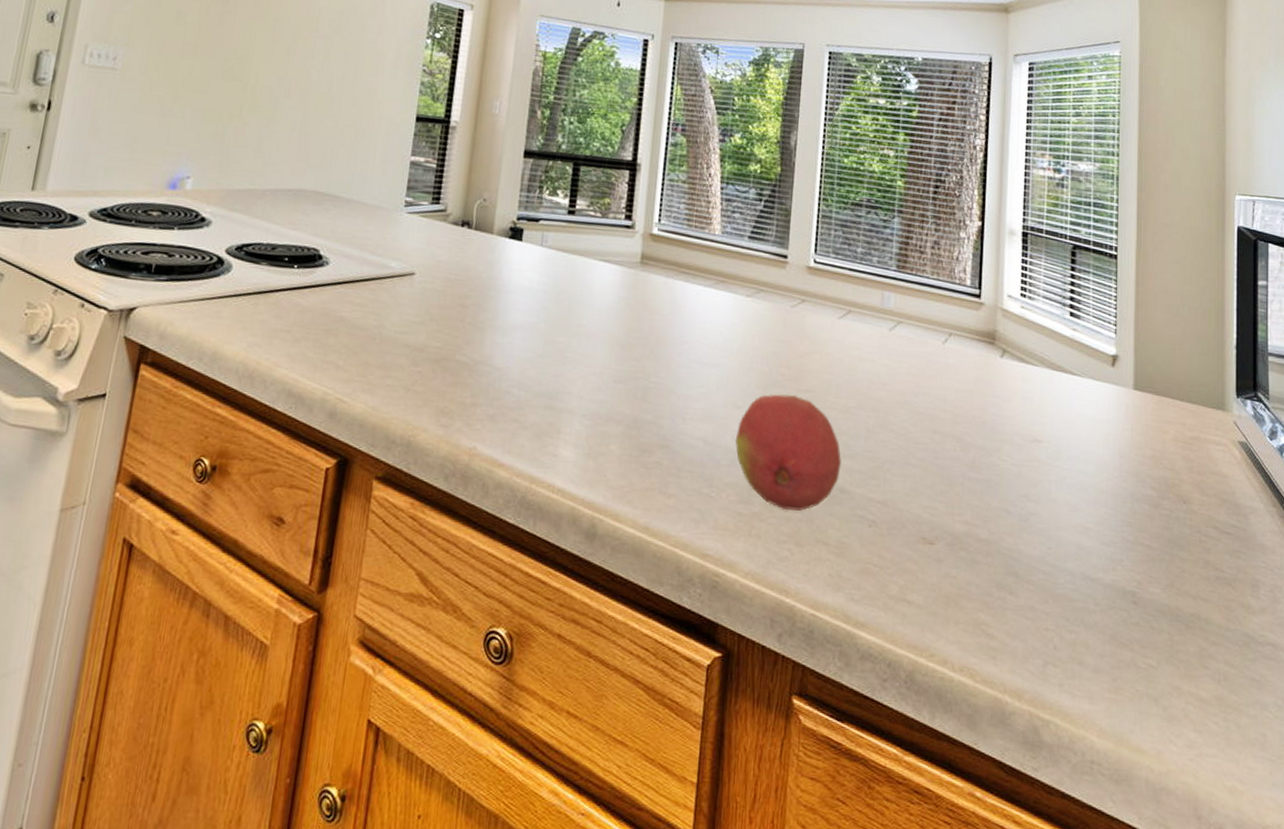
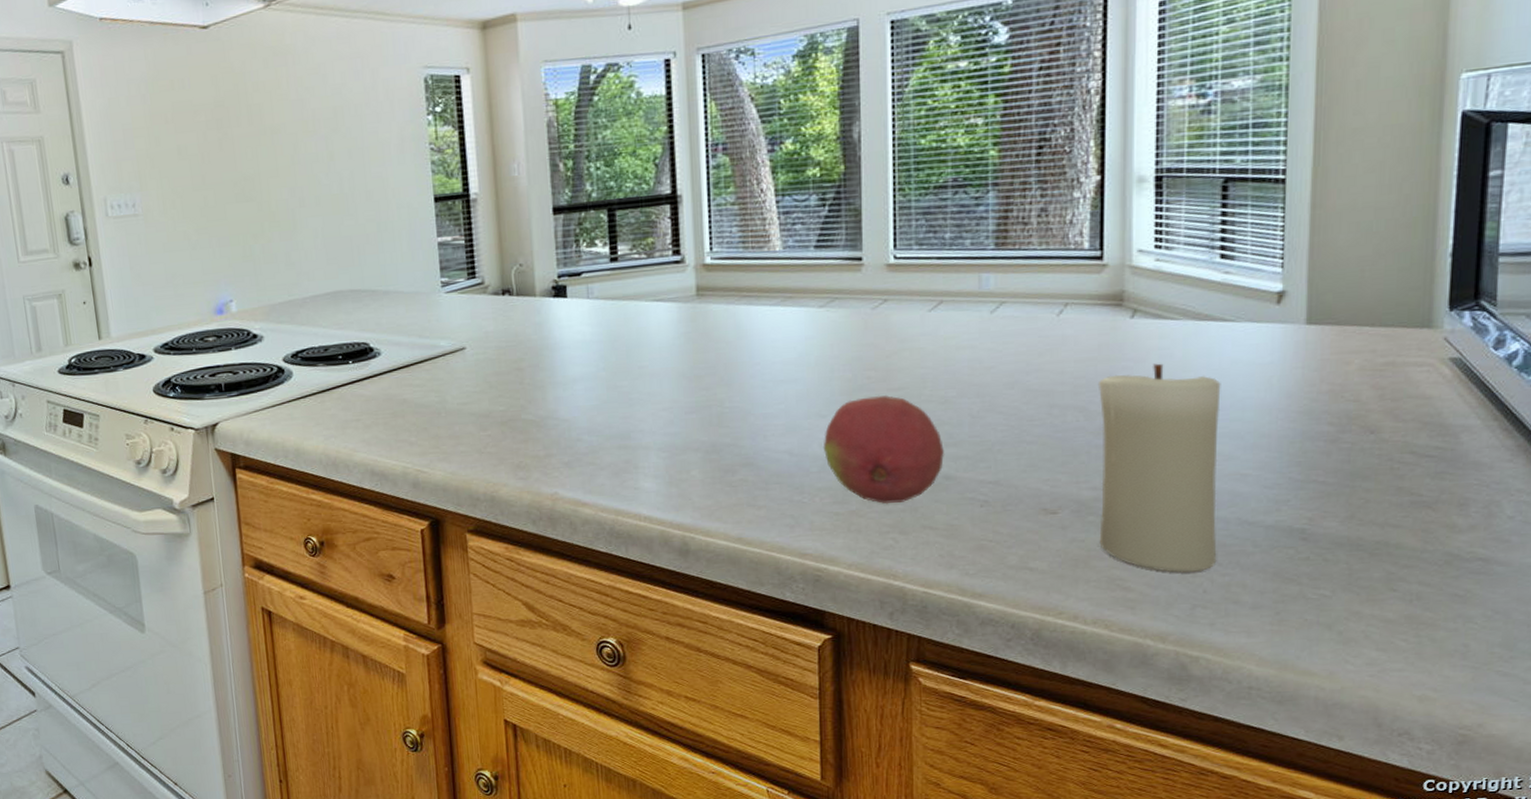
candle: none [968,404,1070,625] -> present [1097,363,1221,573]

